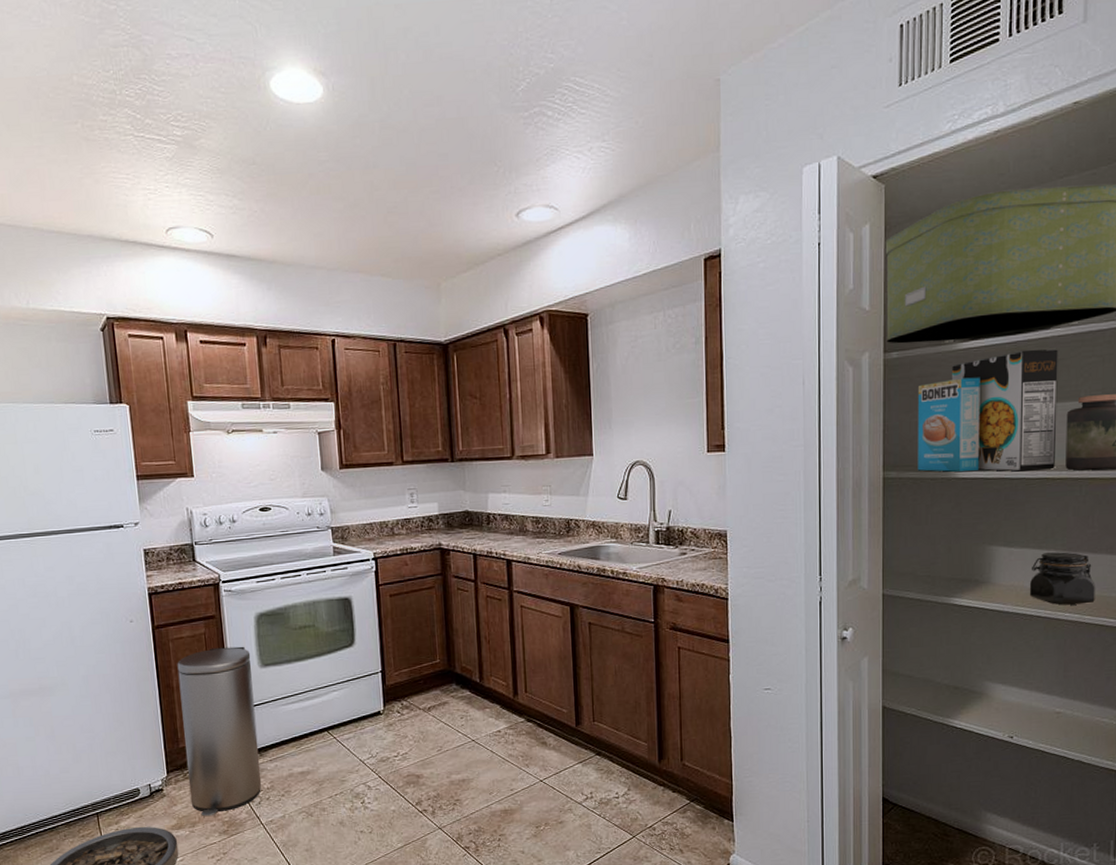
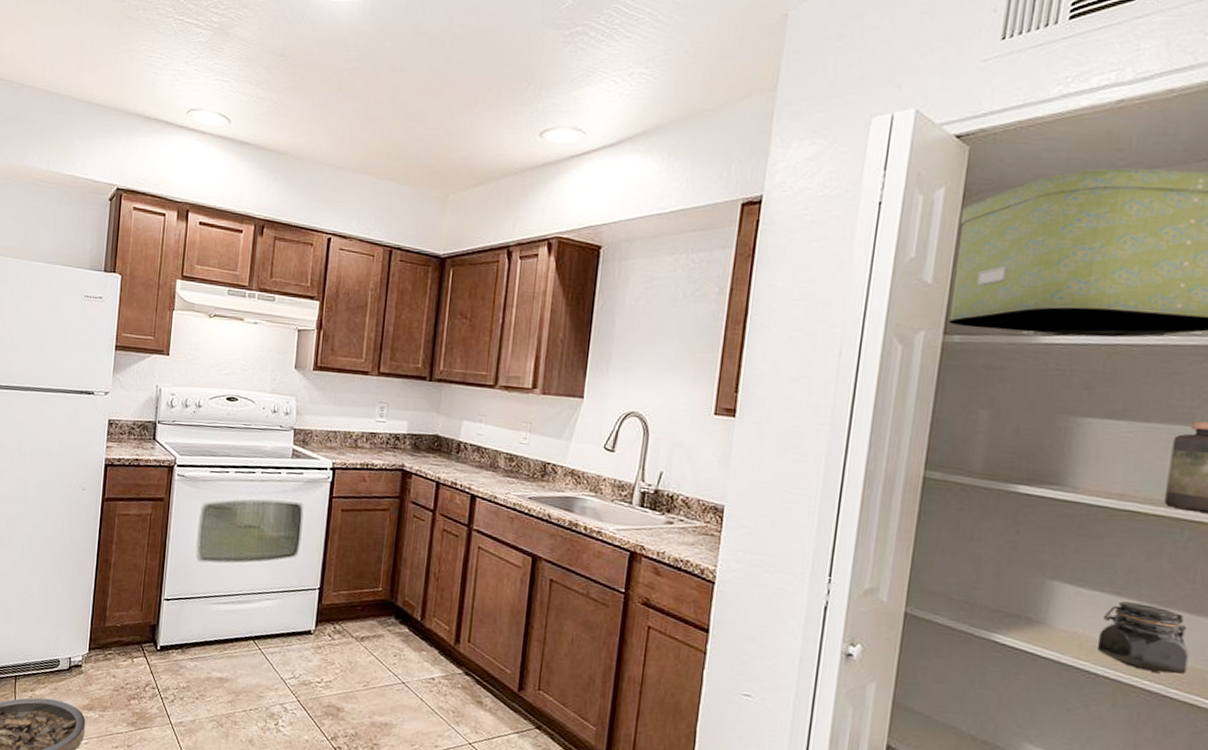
pedal bin: present [177,646,261,817] -> none [106,530,191,705]
food box: present [917,377,980,472] -> none [968,376,1063,489]
cereal box: present [952,349,1058,472] -> none [1026,356,1171,503]

